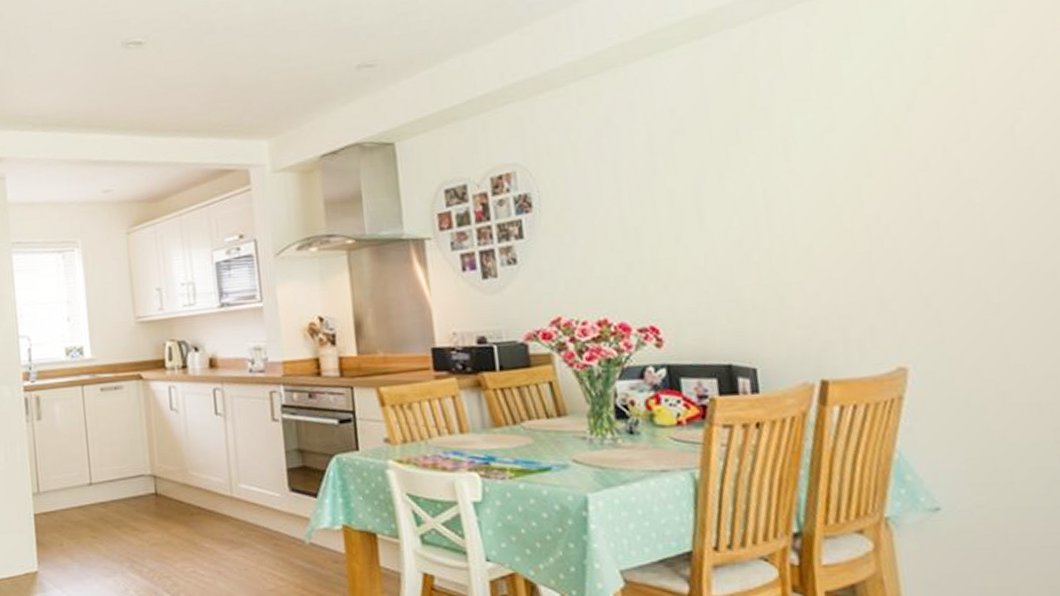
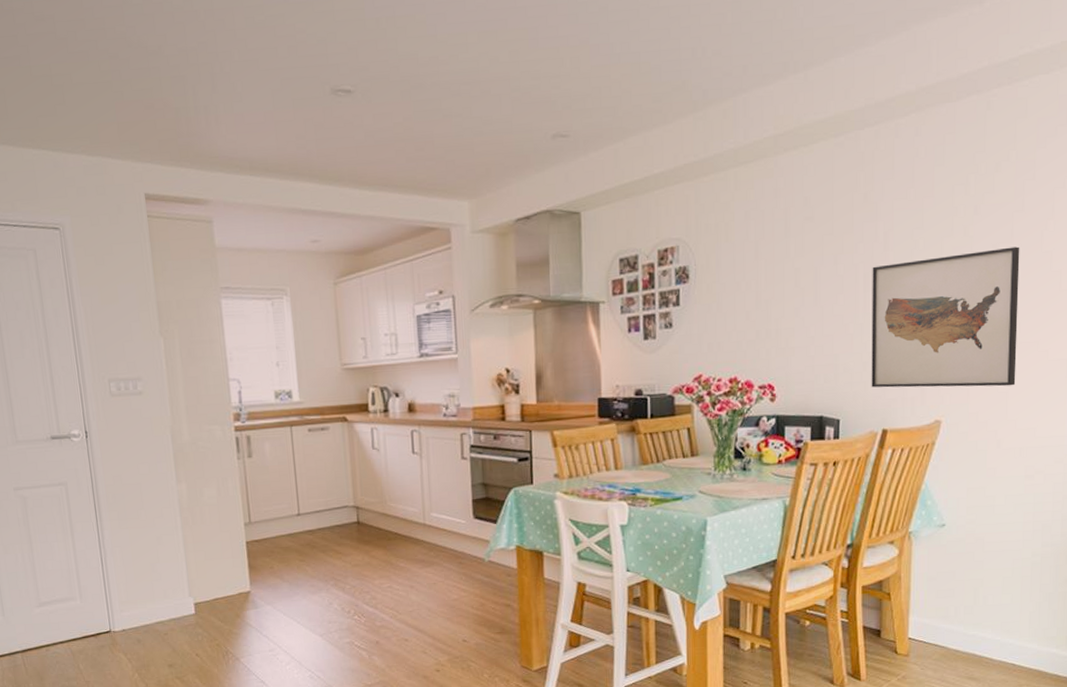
wall art: none [772,145,1013,328] -> present [871,246,1020,388]

